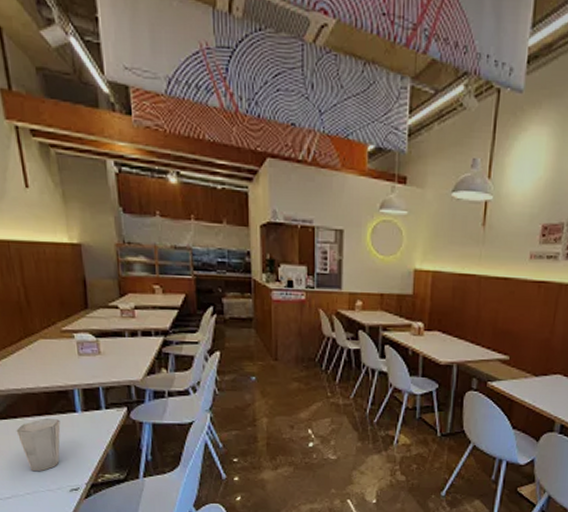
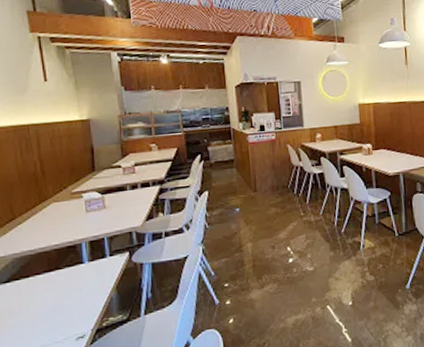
cup: present [16,419,61,472] -> none [28,272,69,326]

